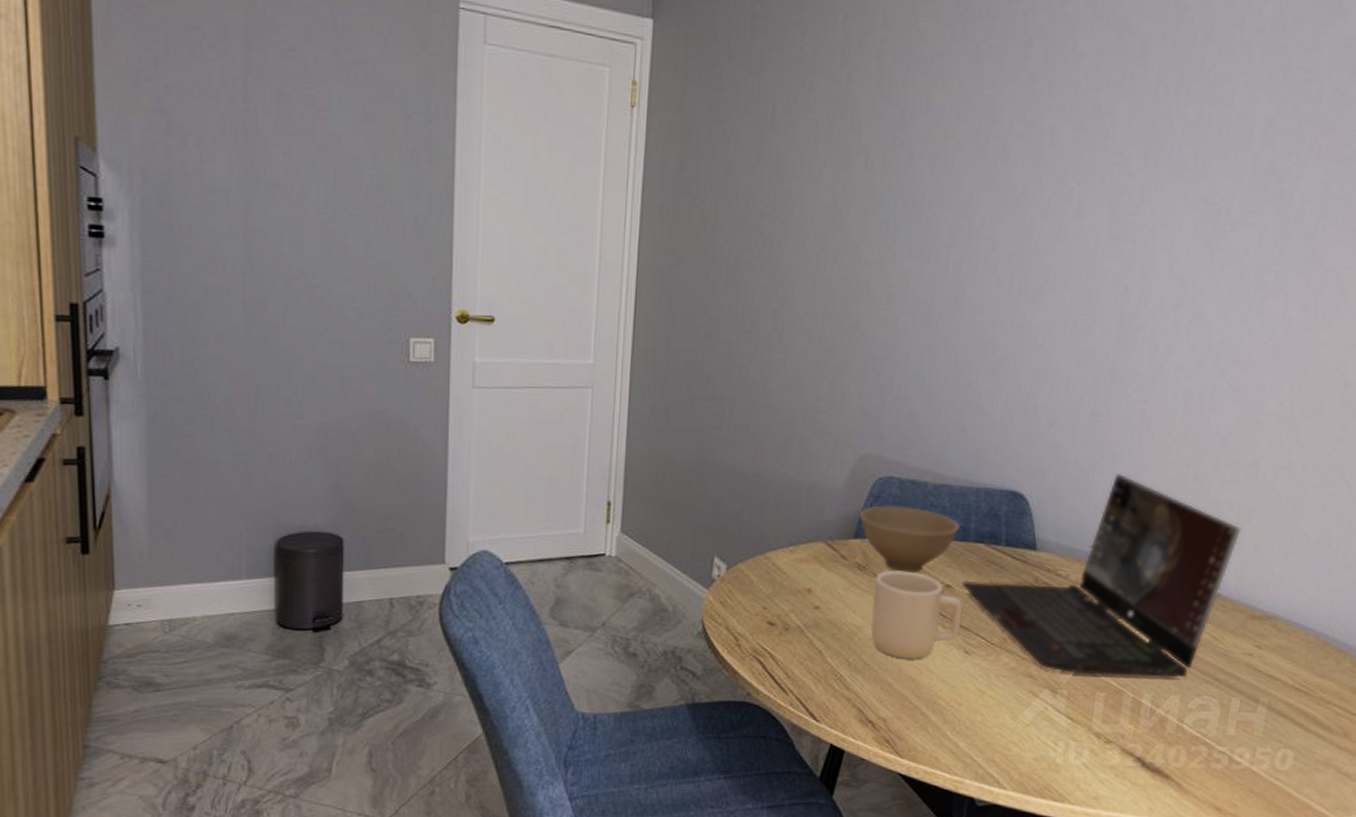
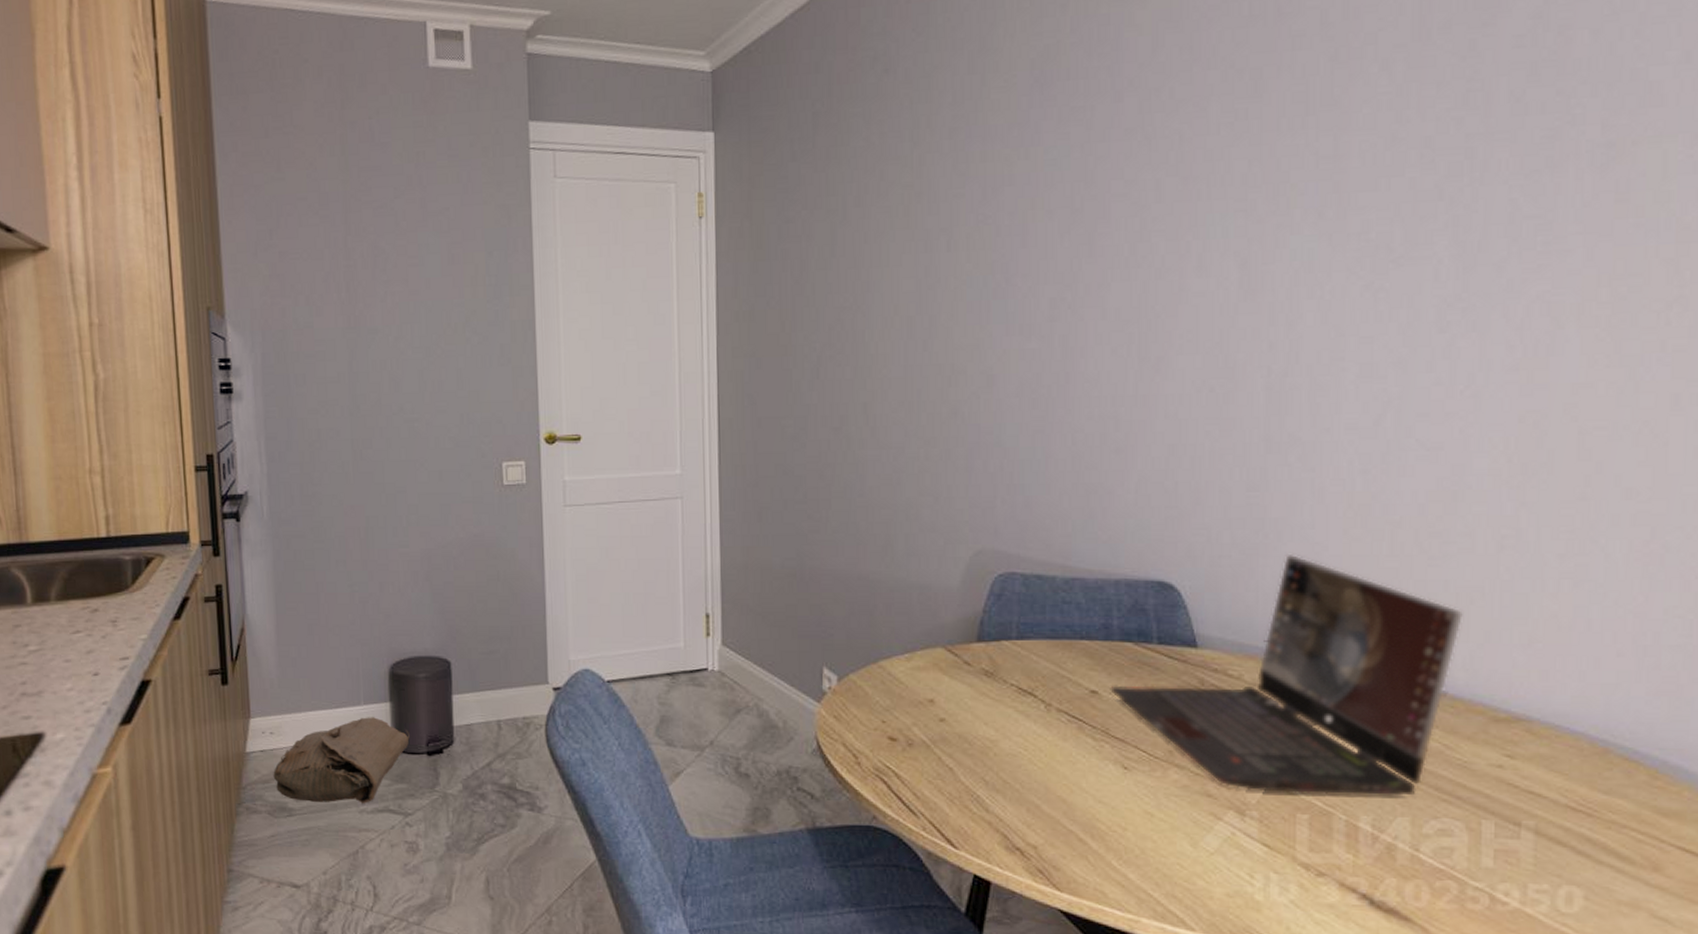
bag: none [139,591,295,679] -> present [273,717,410,804]
bowl: present [859,505,960,573] -> none [981,604,1100,678]
mug: present [870,570,963,660] -> none [1005,676,1115,777]

